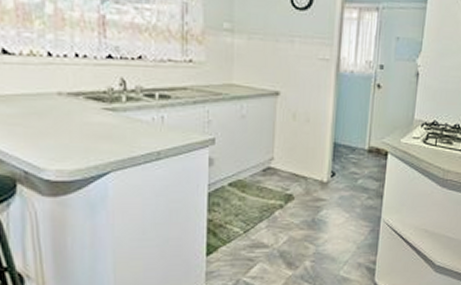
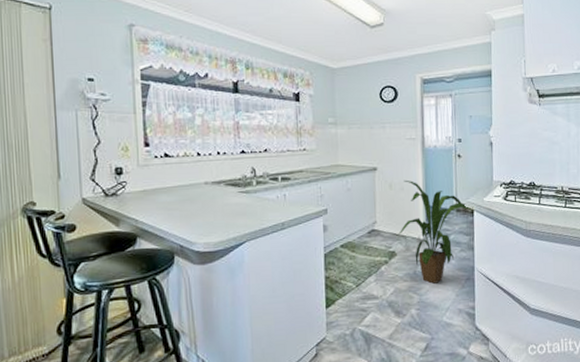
house plant: none [299,109,388,234] -> present [399,179,473,284]

